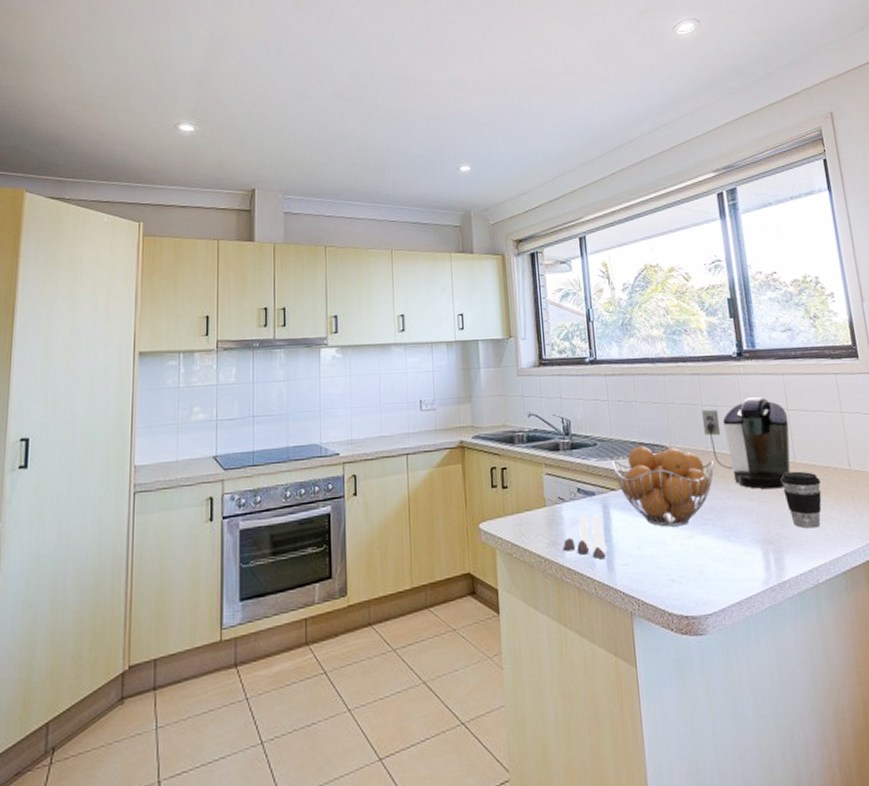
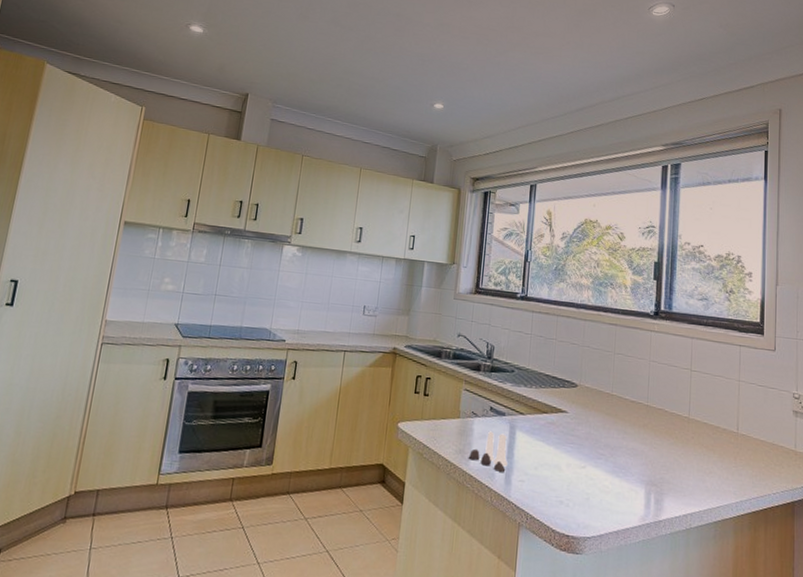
fruit basket: present [612,446,714,527] -> none [525,380,616,456]
coffee maker: present [702,397,791,490] -> none [612,353,690,439]
coffee cup: present [780,471,822,529] -> none [673,425,709,479]

